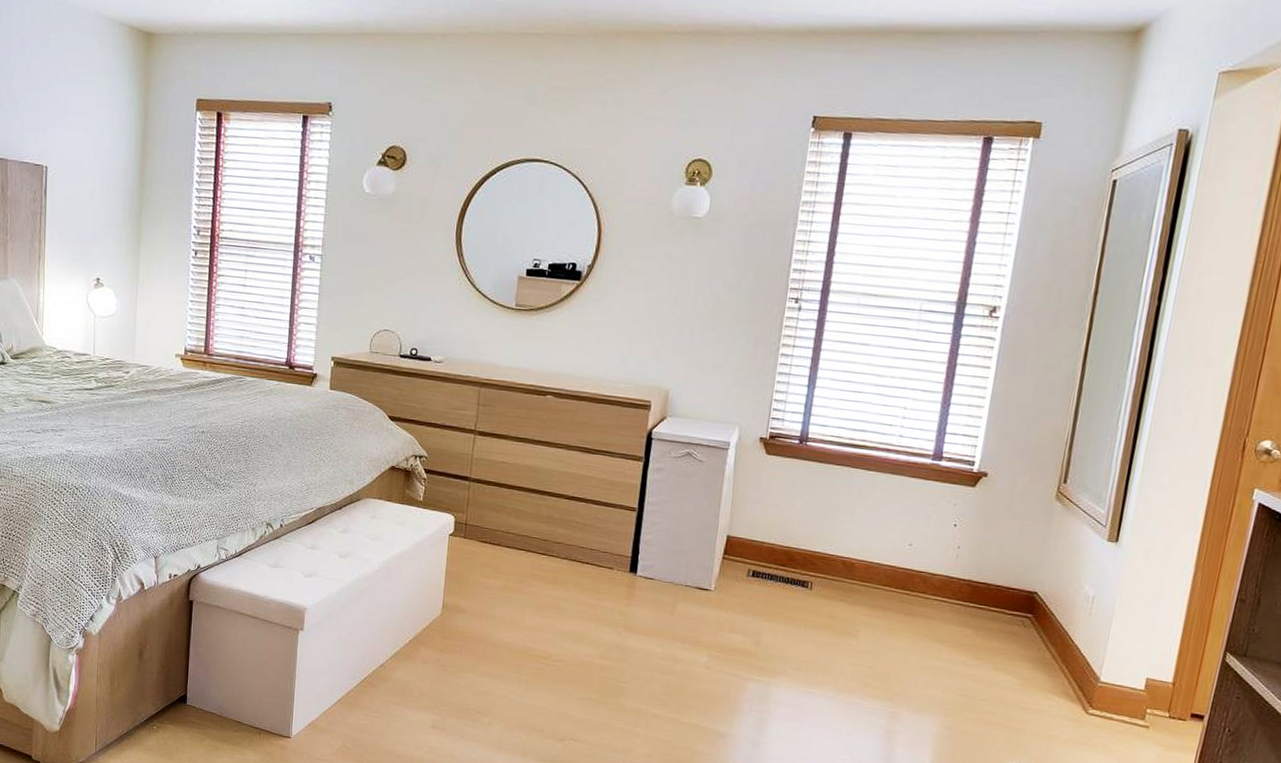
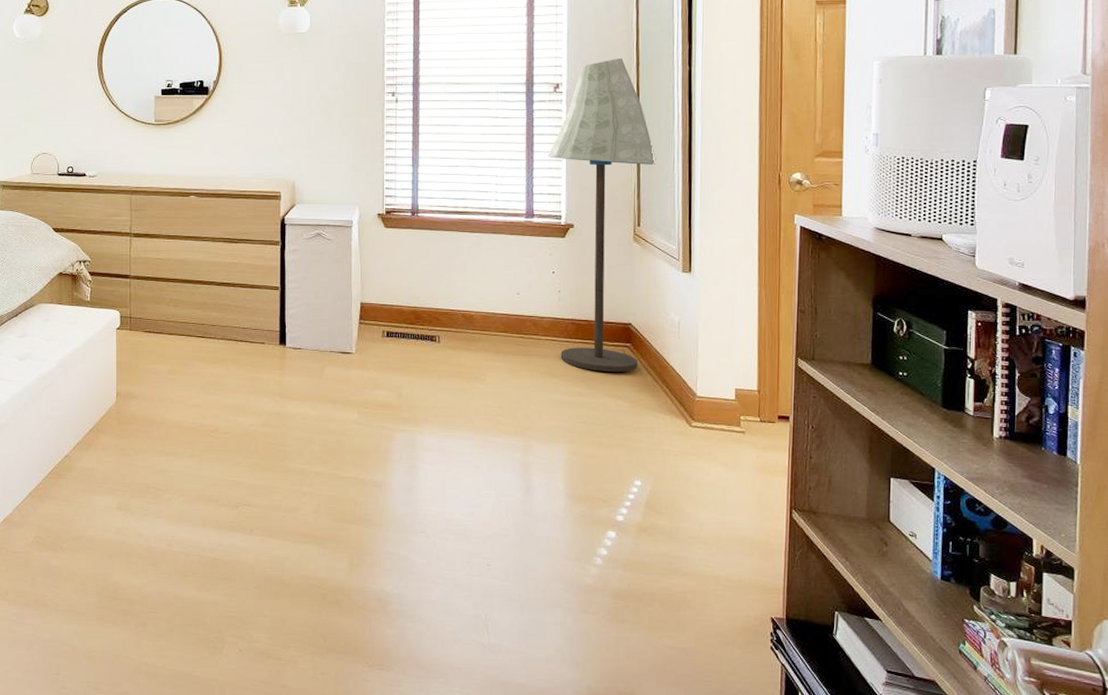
floor lamp: none [948,282,1099,646] -> present [547,58,656,372]

